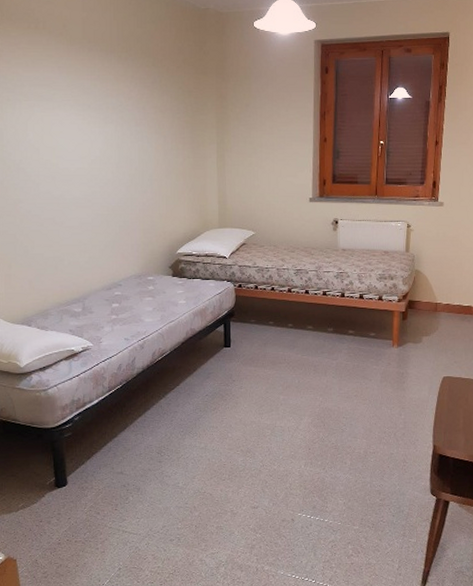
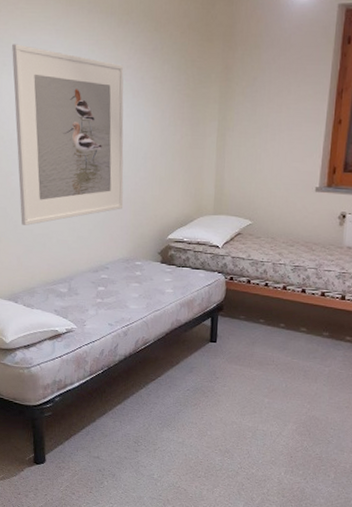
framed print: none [16,80,133,250] -> present [12,44,124,225]

